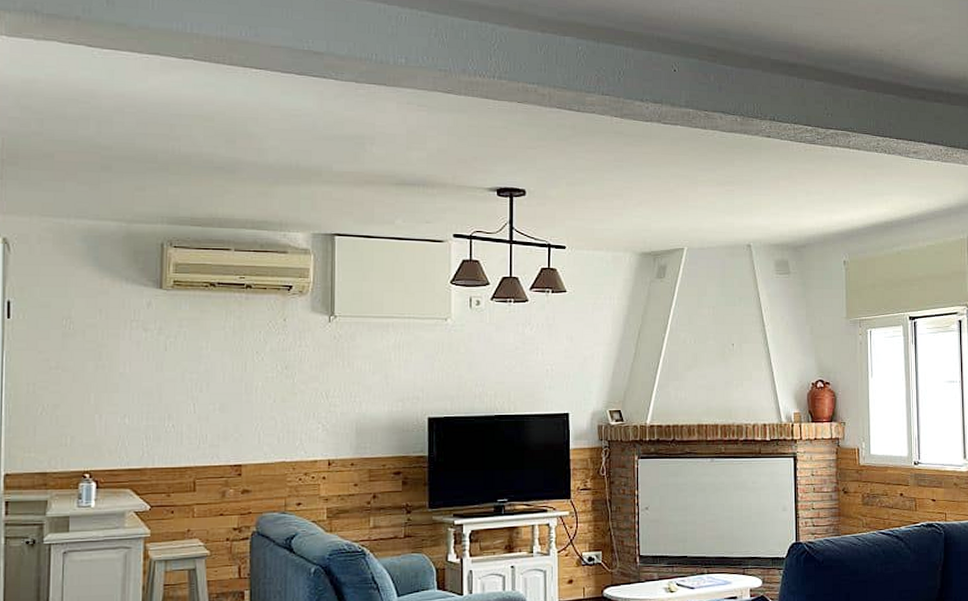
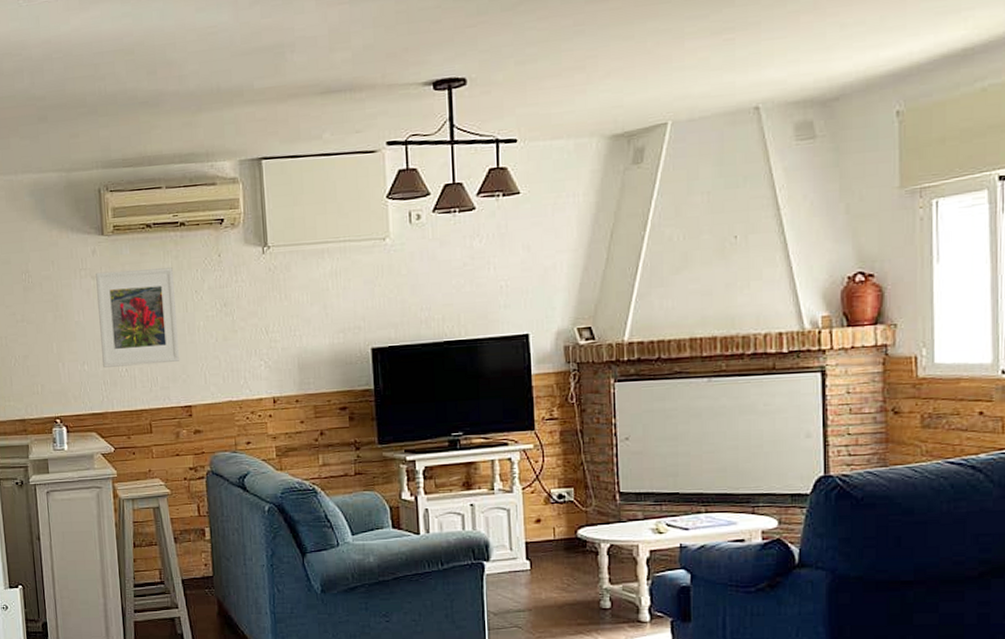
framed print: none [147,325,234,422] -> present [96,267,180,368]

